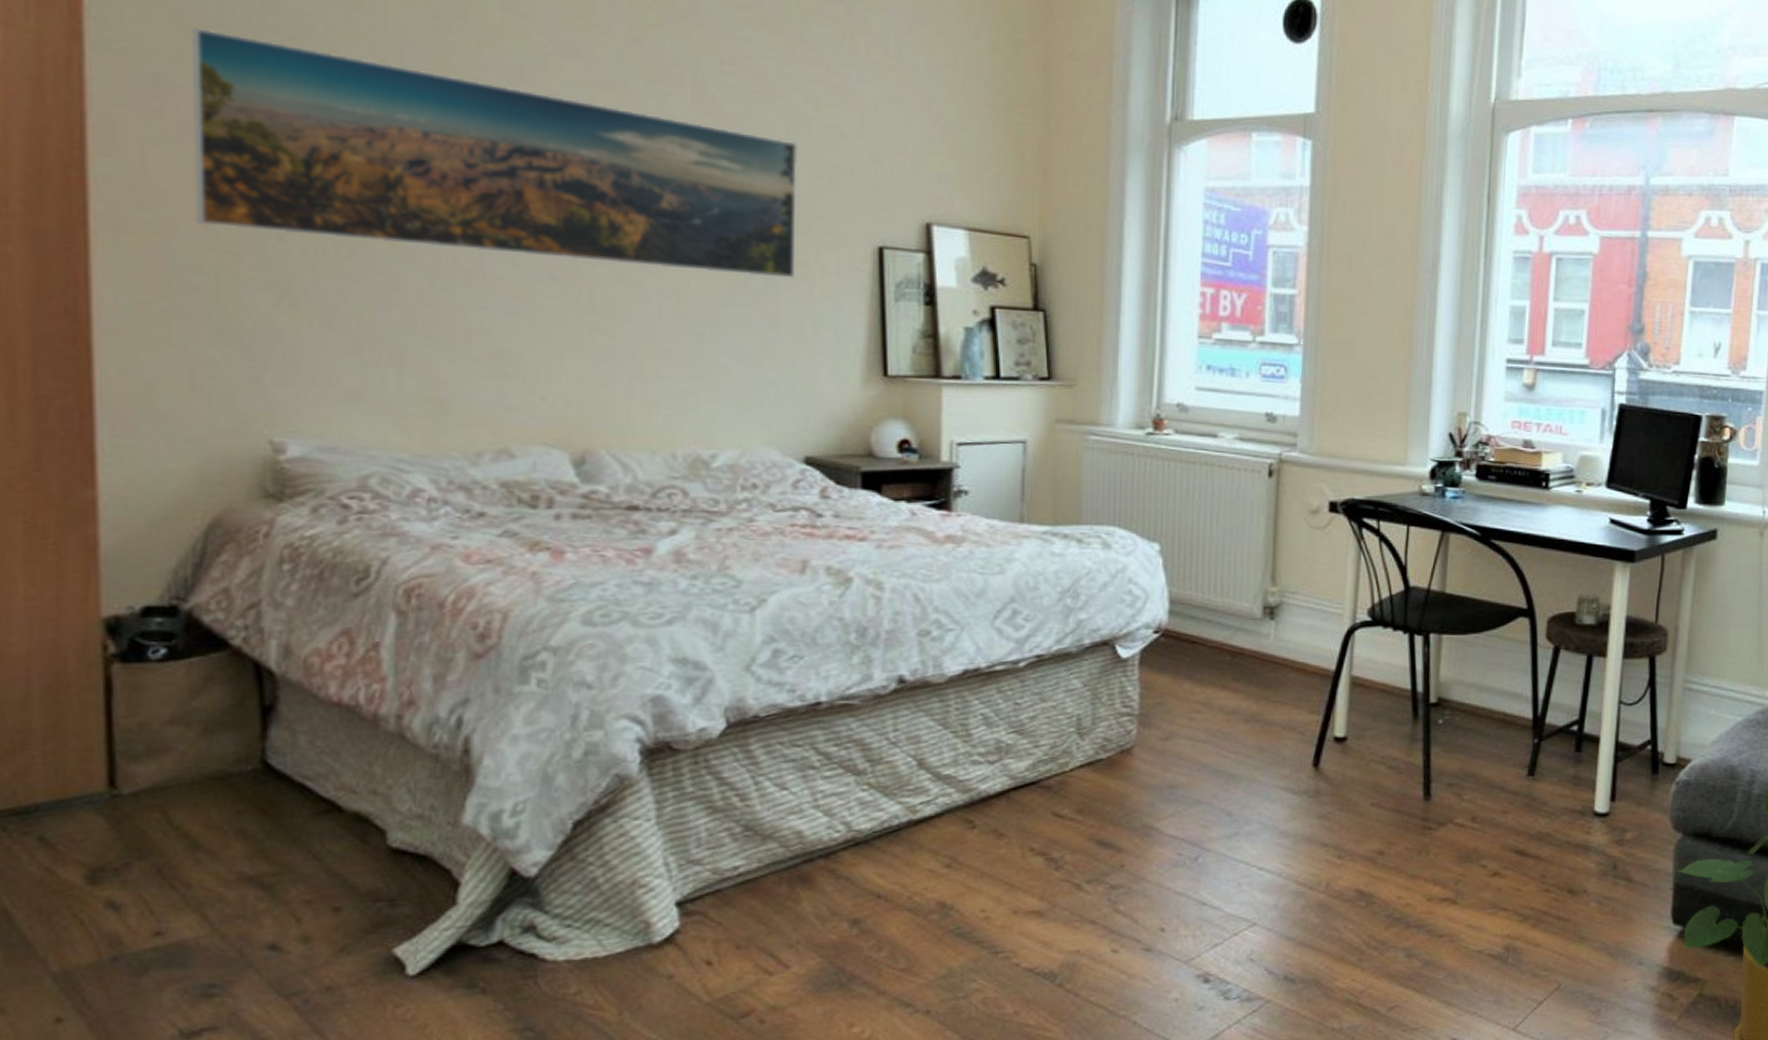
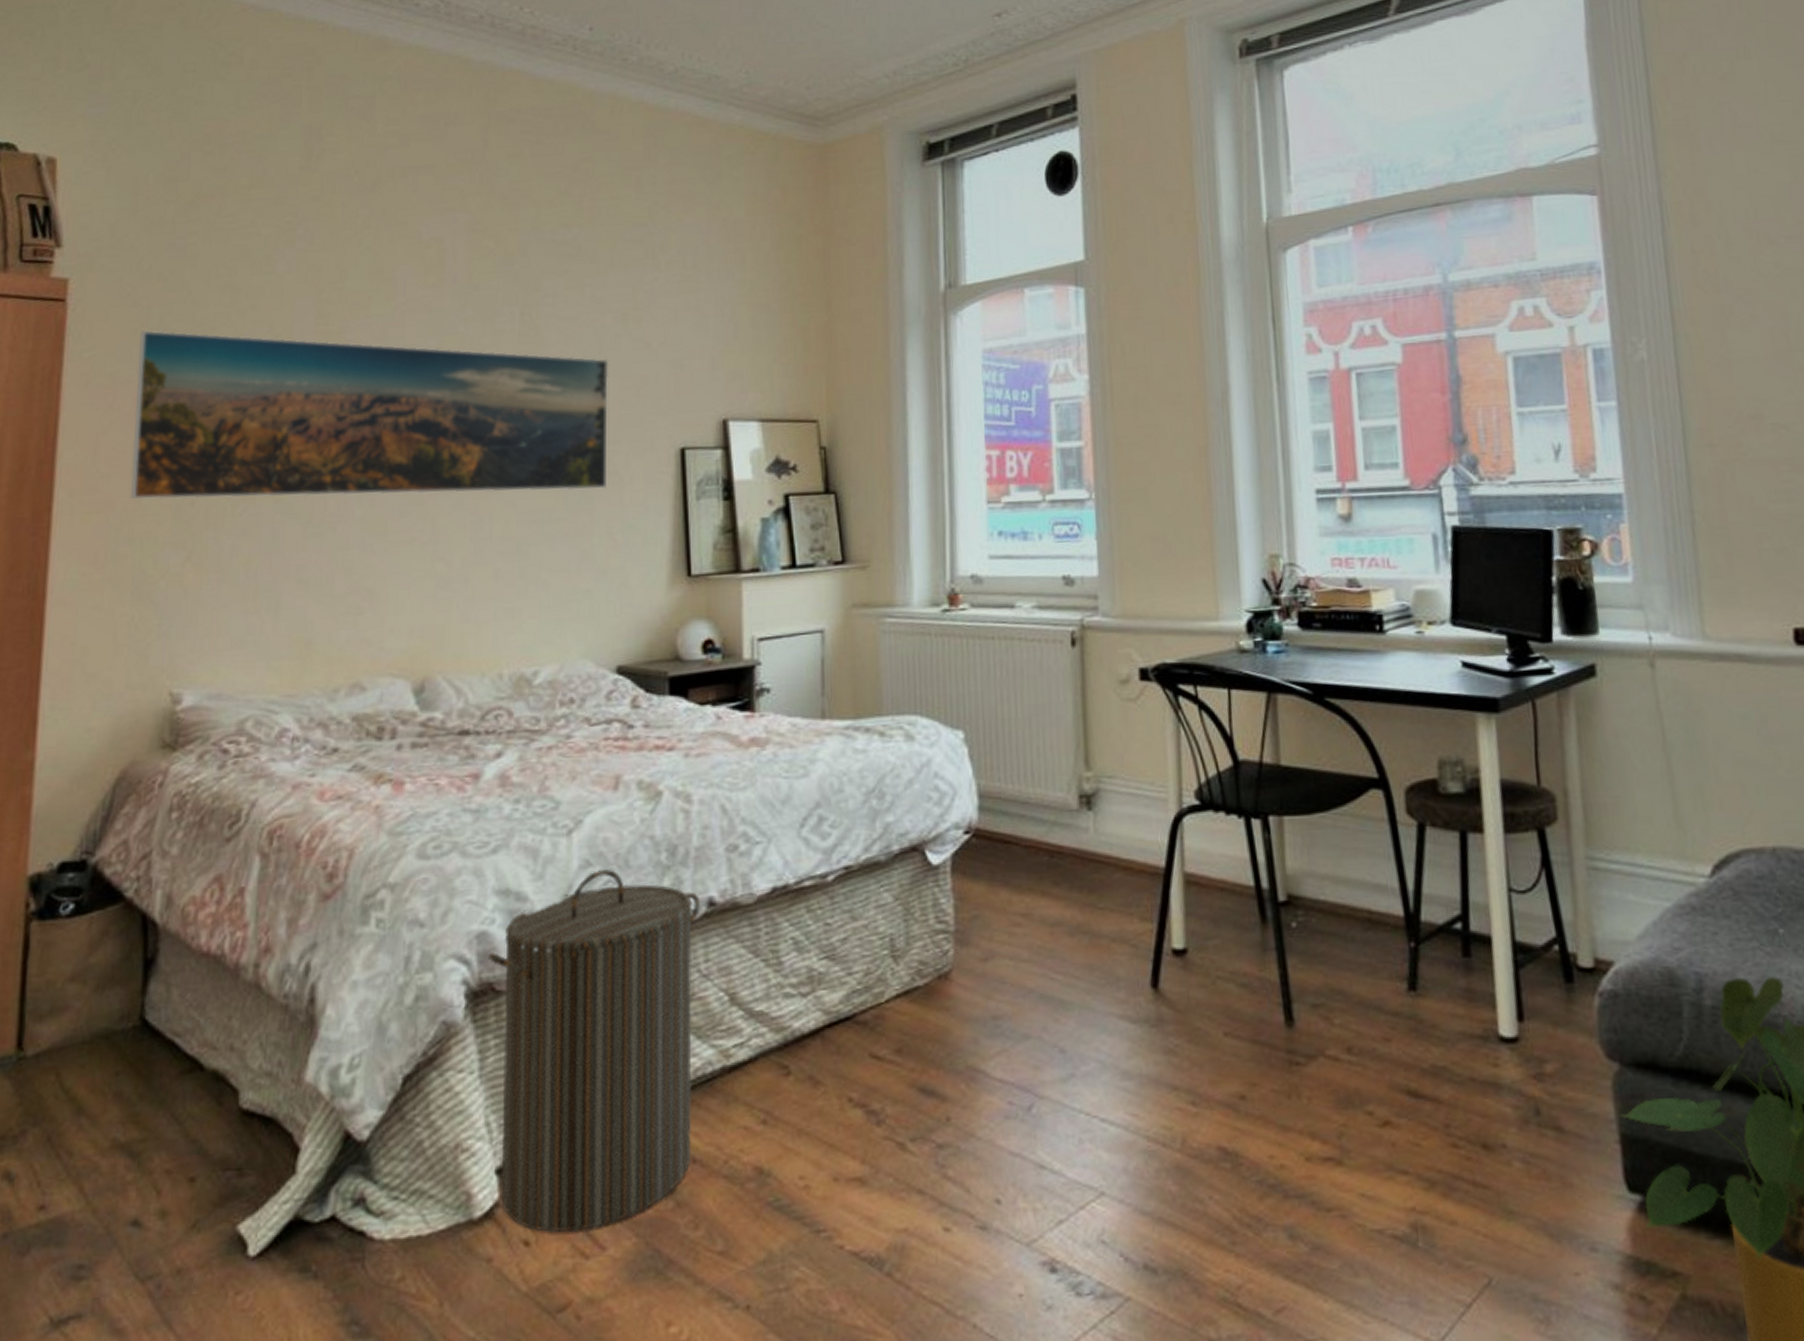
laundry hamper: none [664,646,891,955] -> present [488,869,701,1234]

